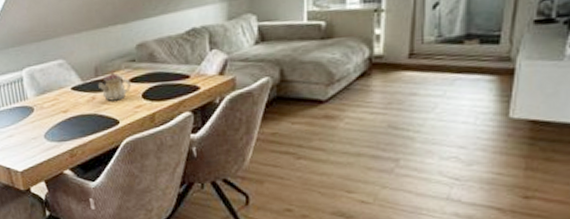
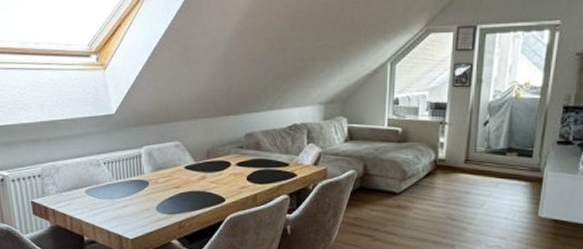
teapot: present [98,70,131,101] -> none [209,154,237,181]

